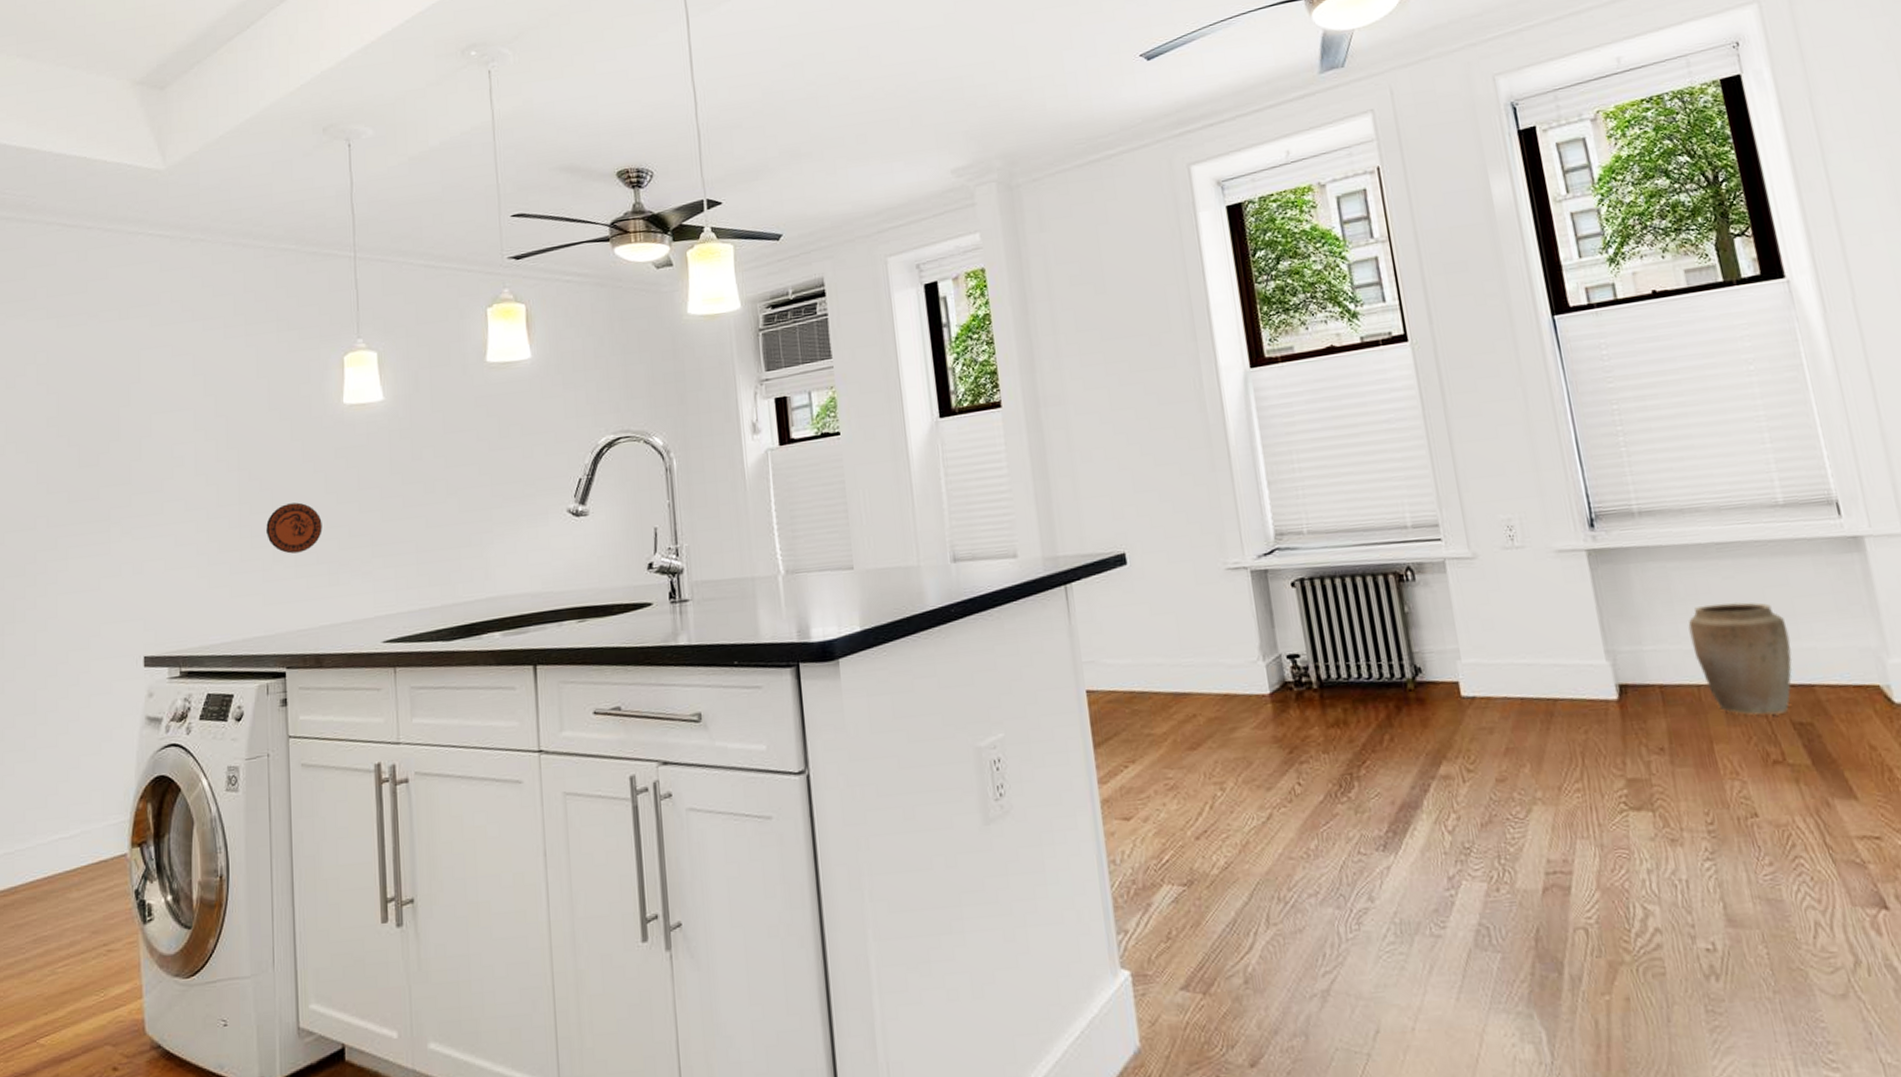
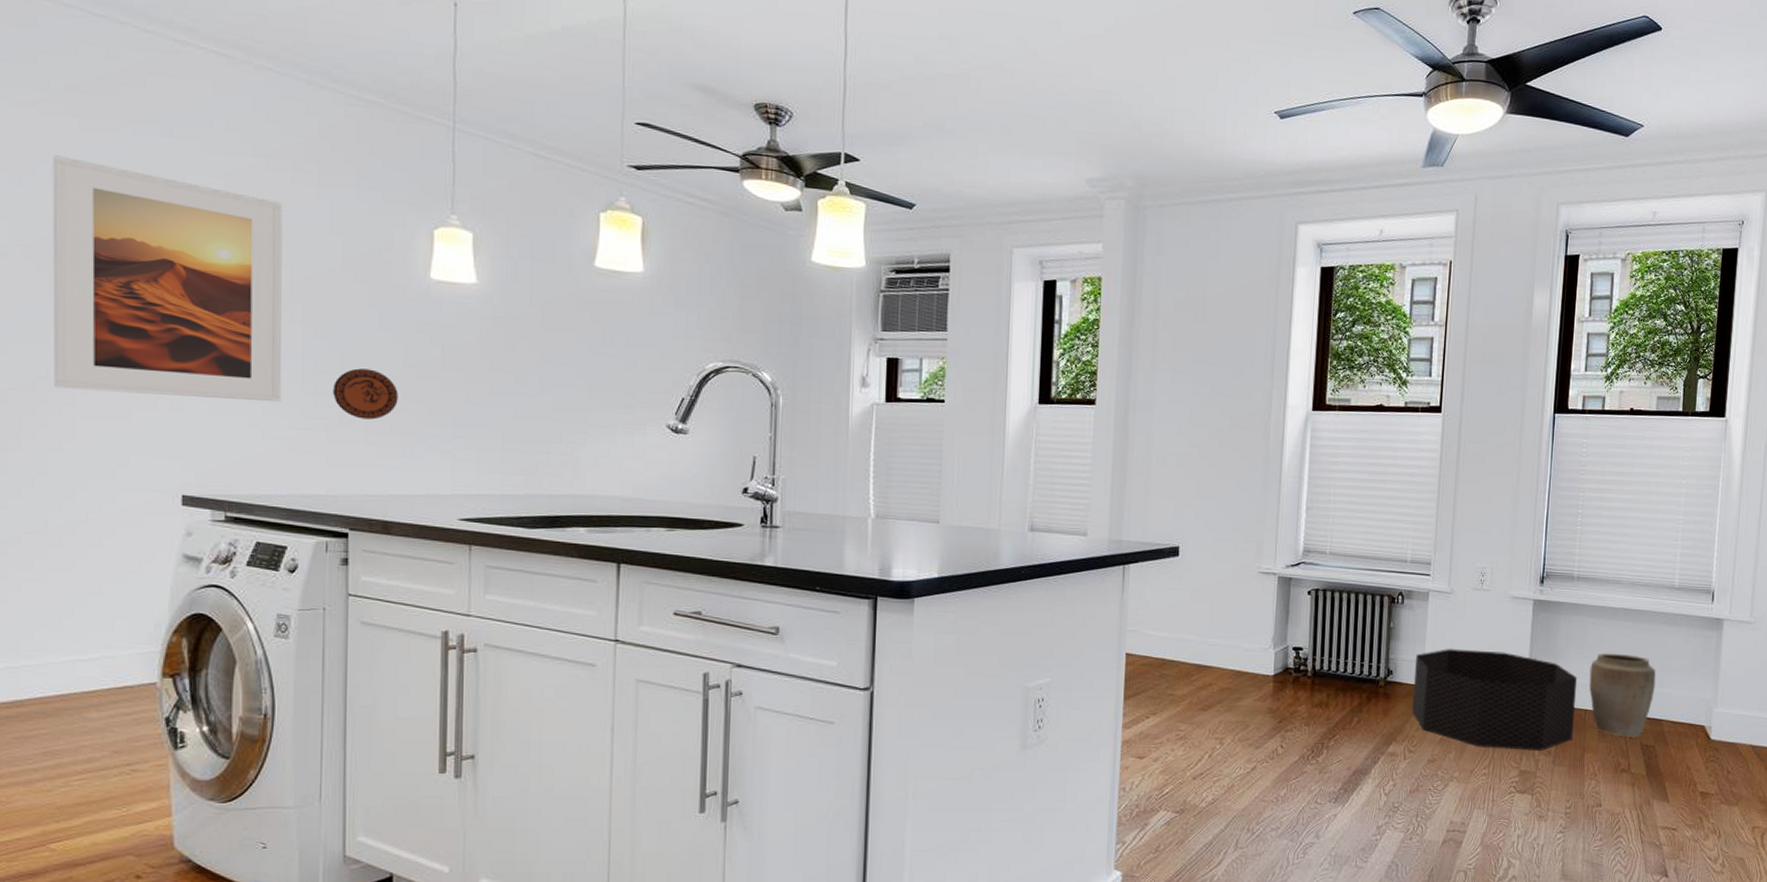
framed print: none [38,354,223,570] -> present [52,155,283,403]
basket: none [1447,623,1690,755] -> present [1411,648,1578,751]

